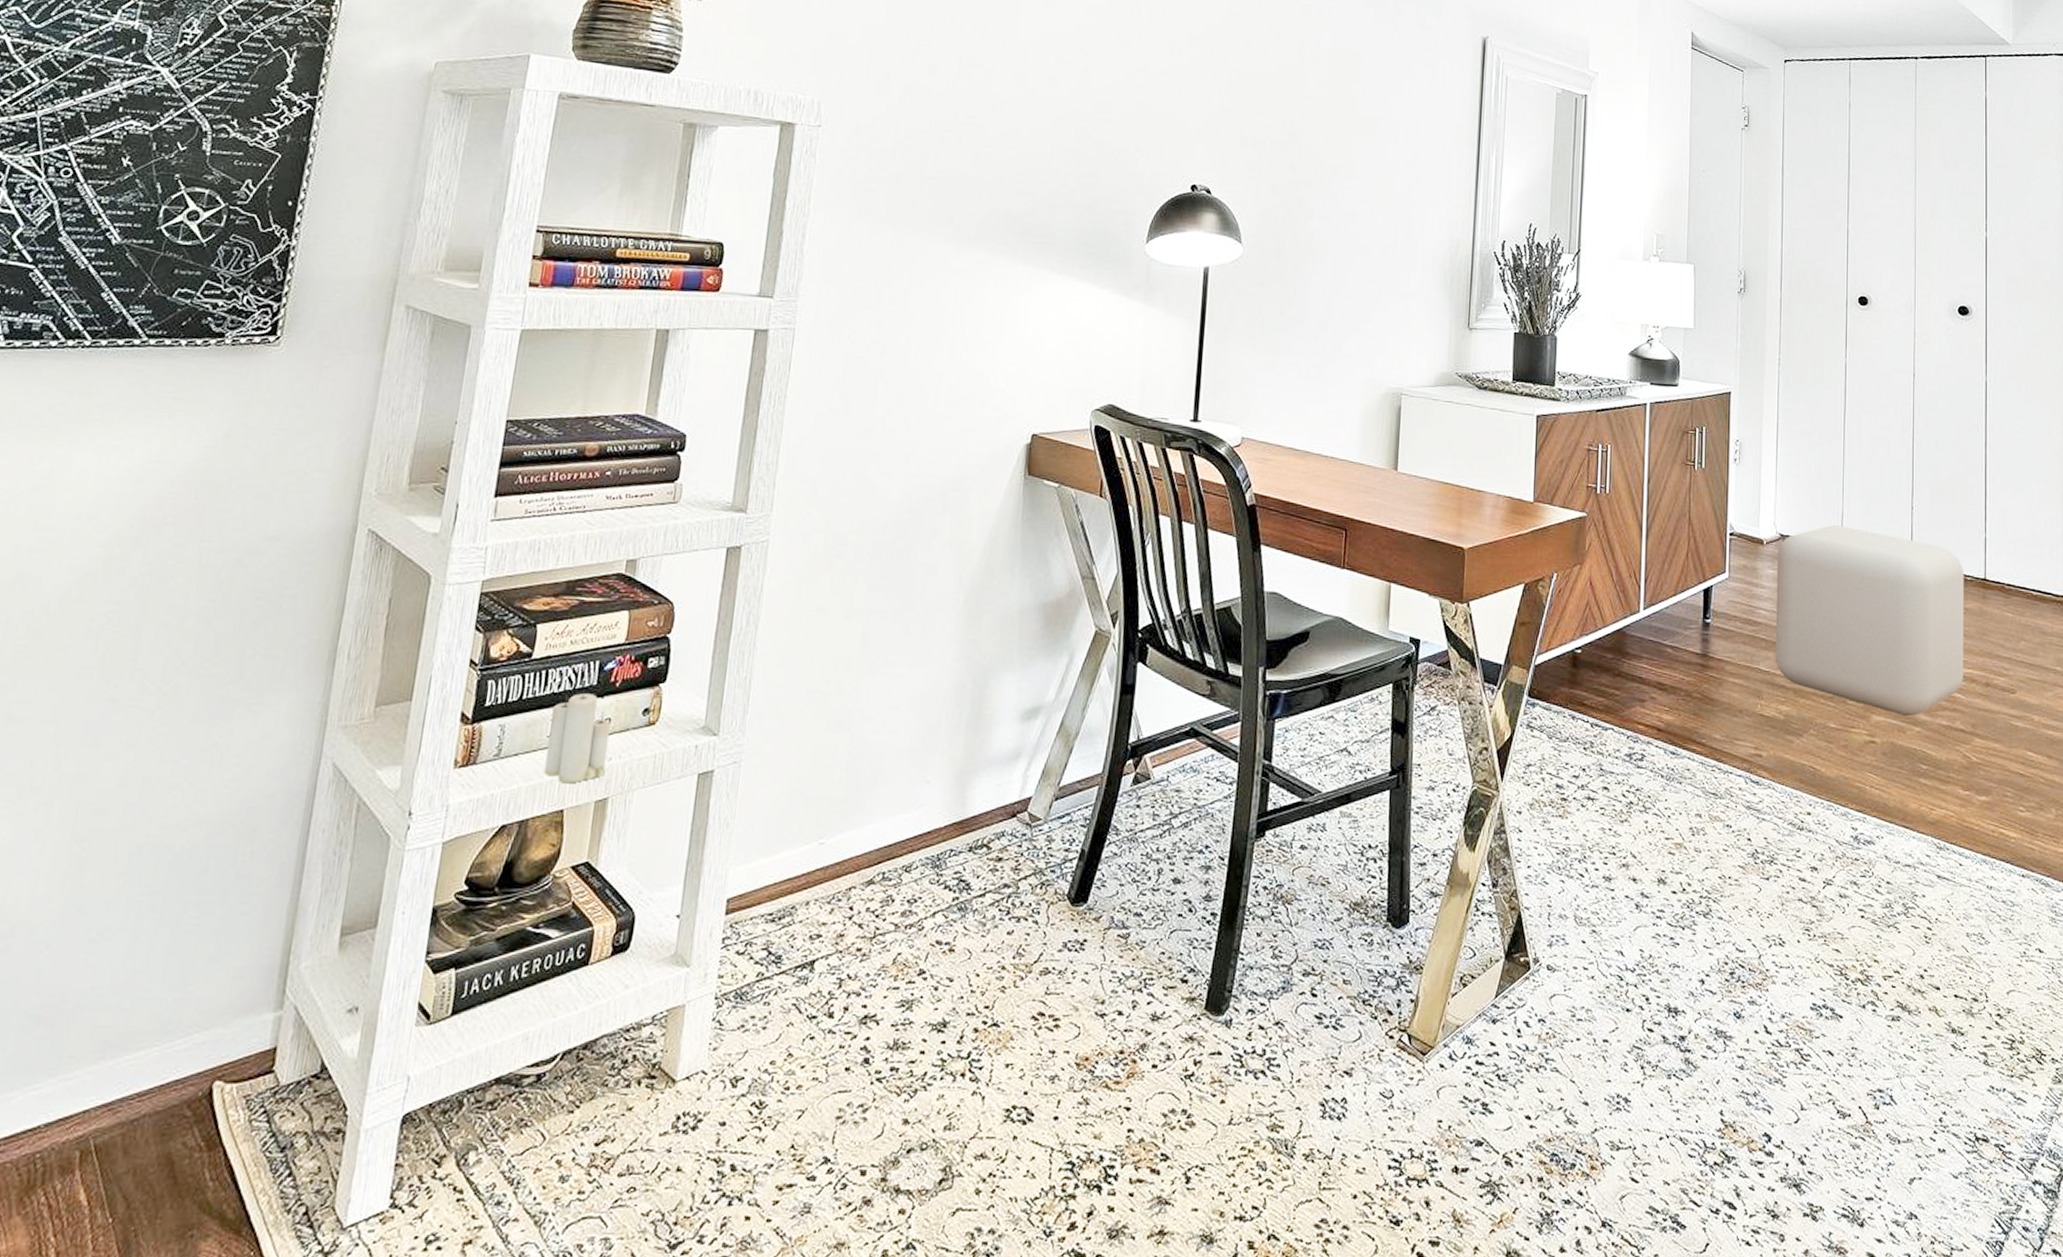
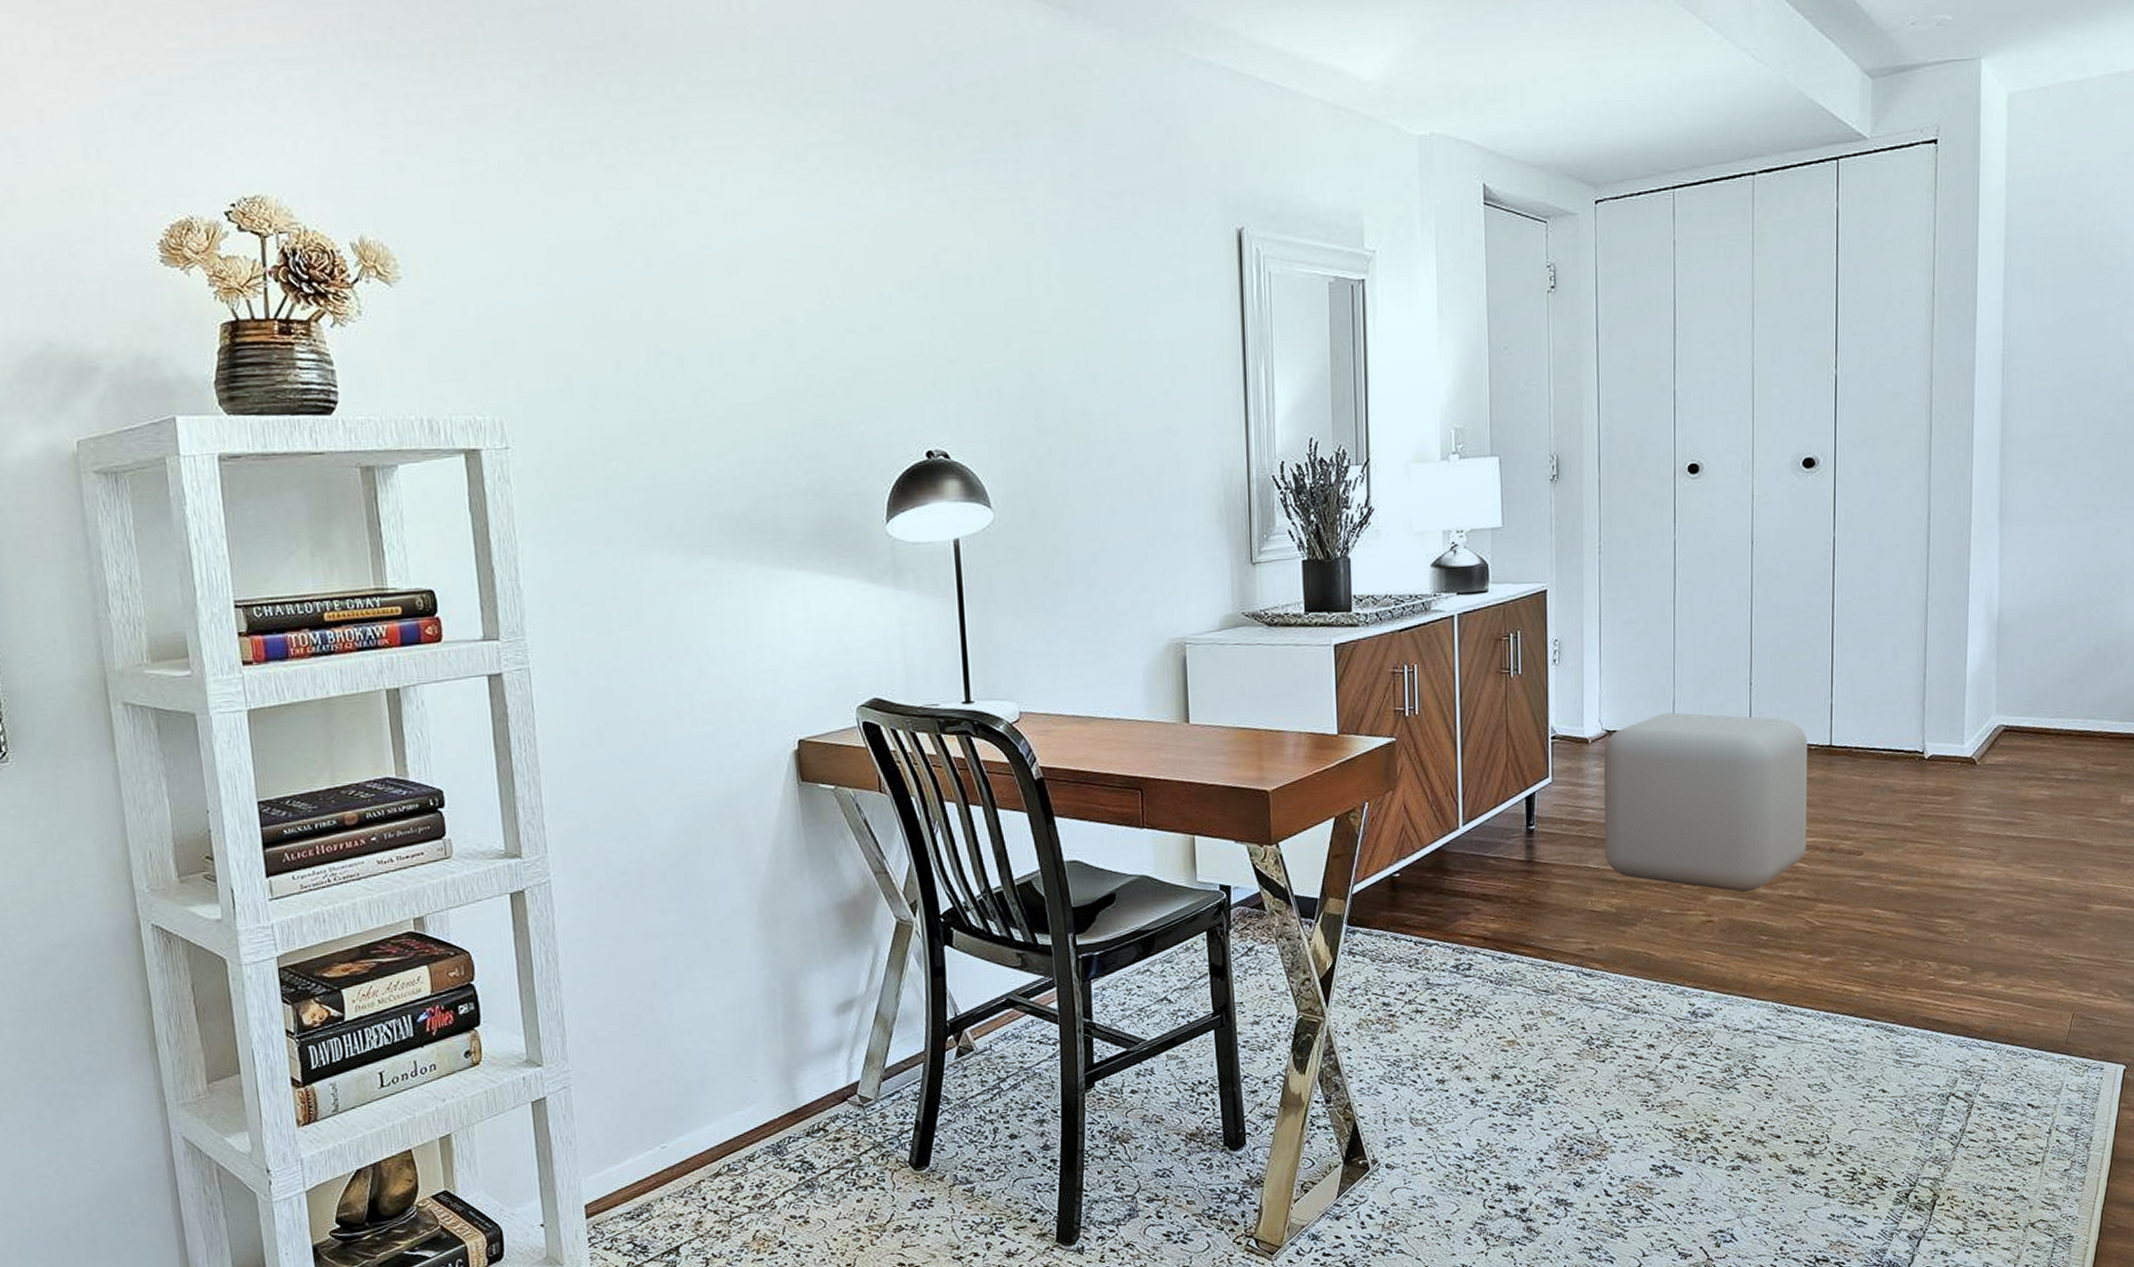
candle: present [544,690,611,782] -> none [377,1043,442,1126]

